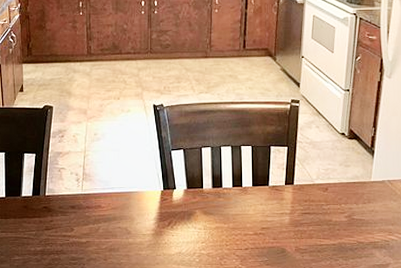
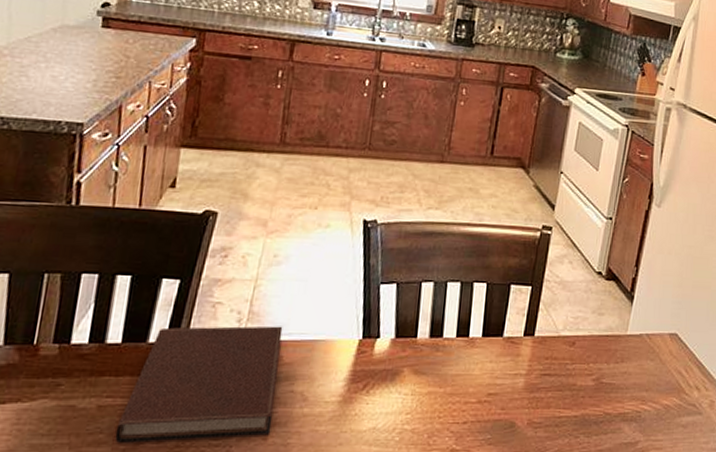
notebook: none [11,183,109,261] -> present [115,326,283,443]

